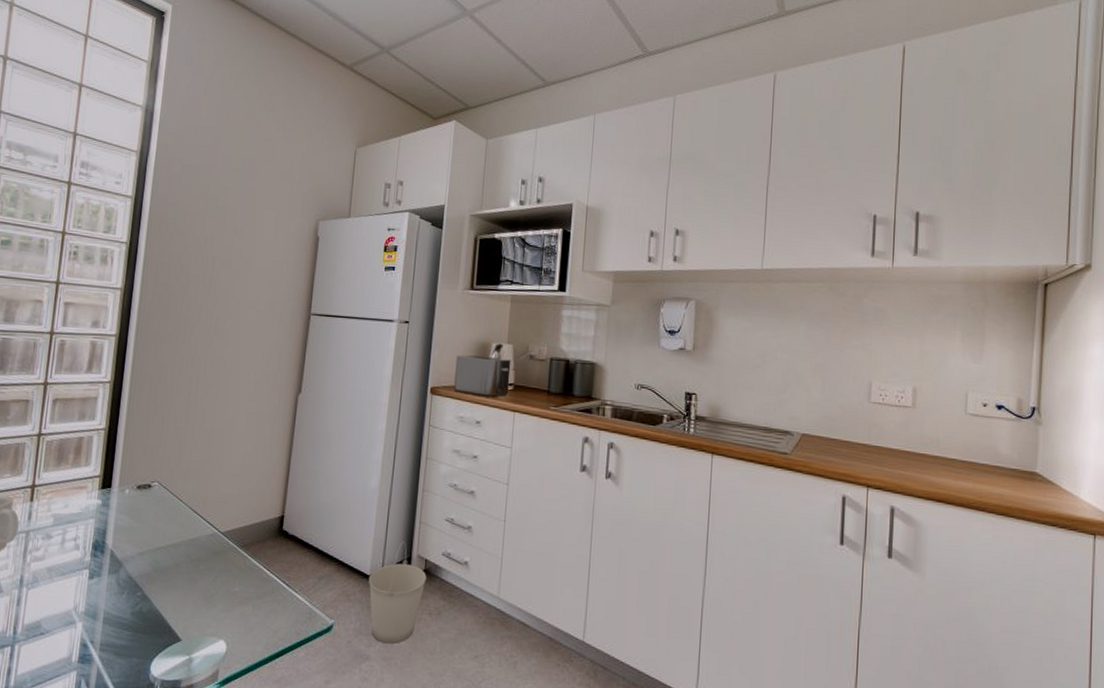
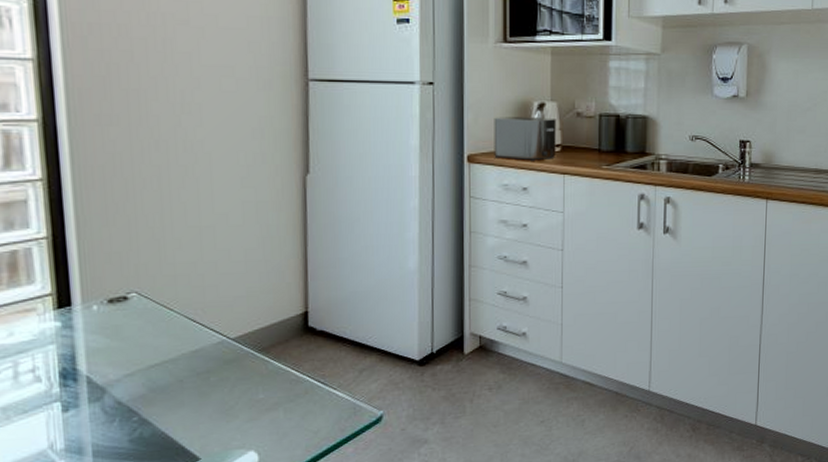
bucket: present [369,540,427,644] -> none [418,320,483,425]

